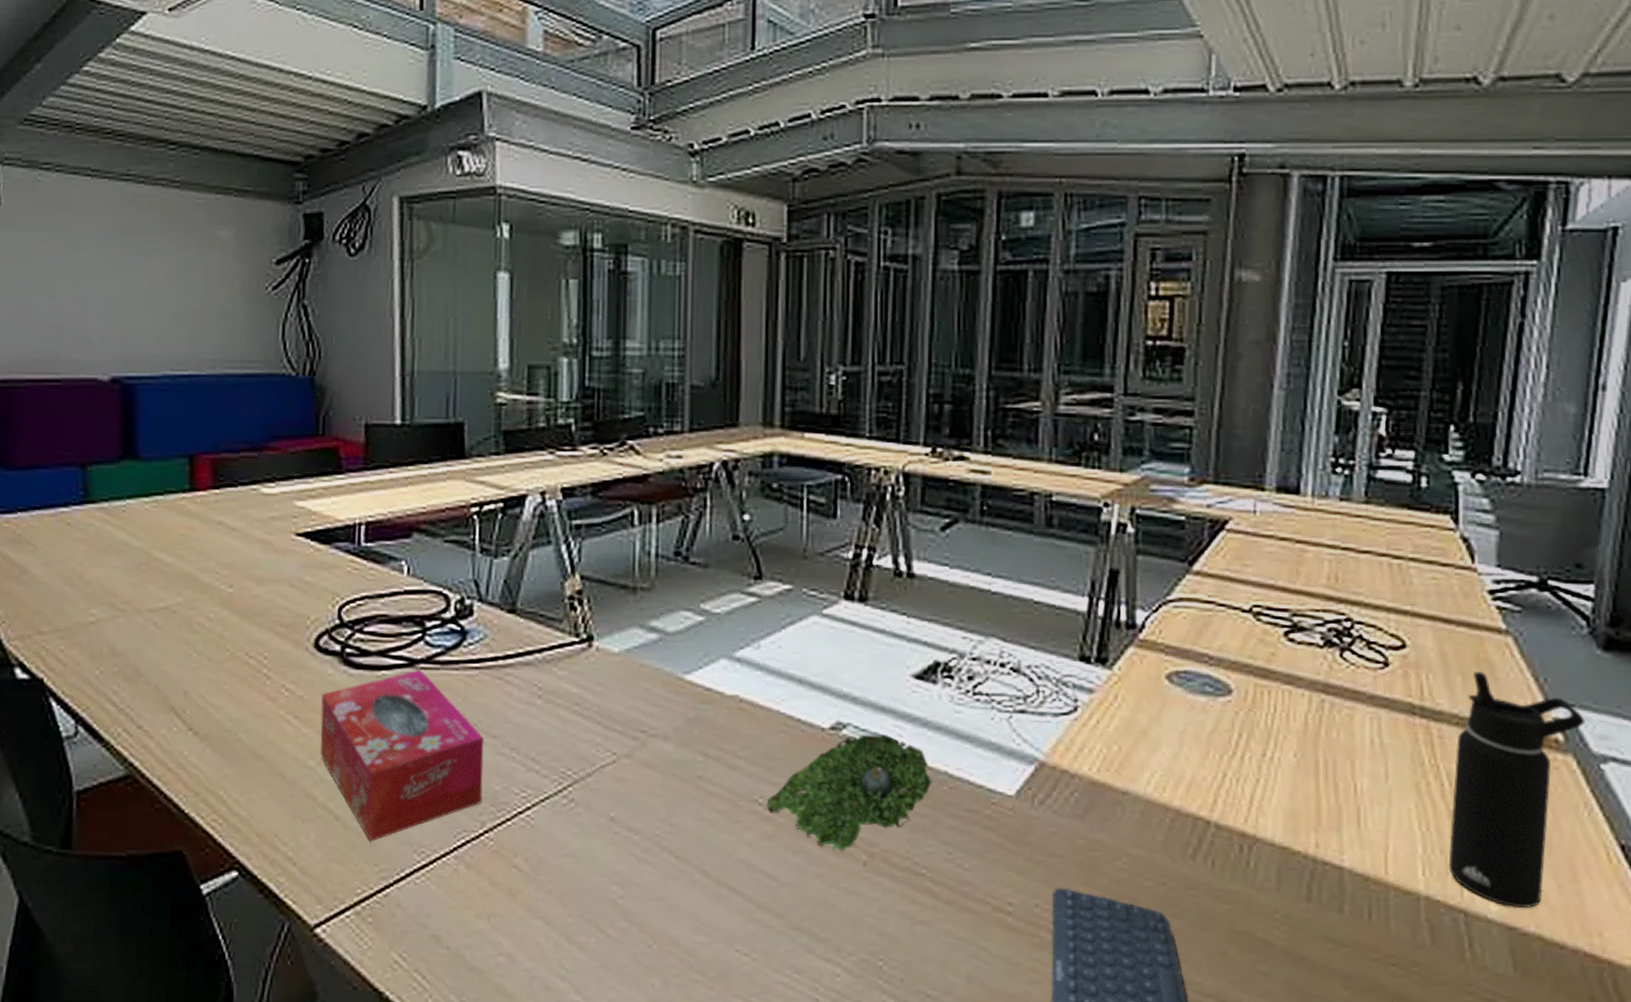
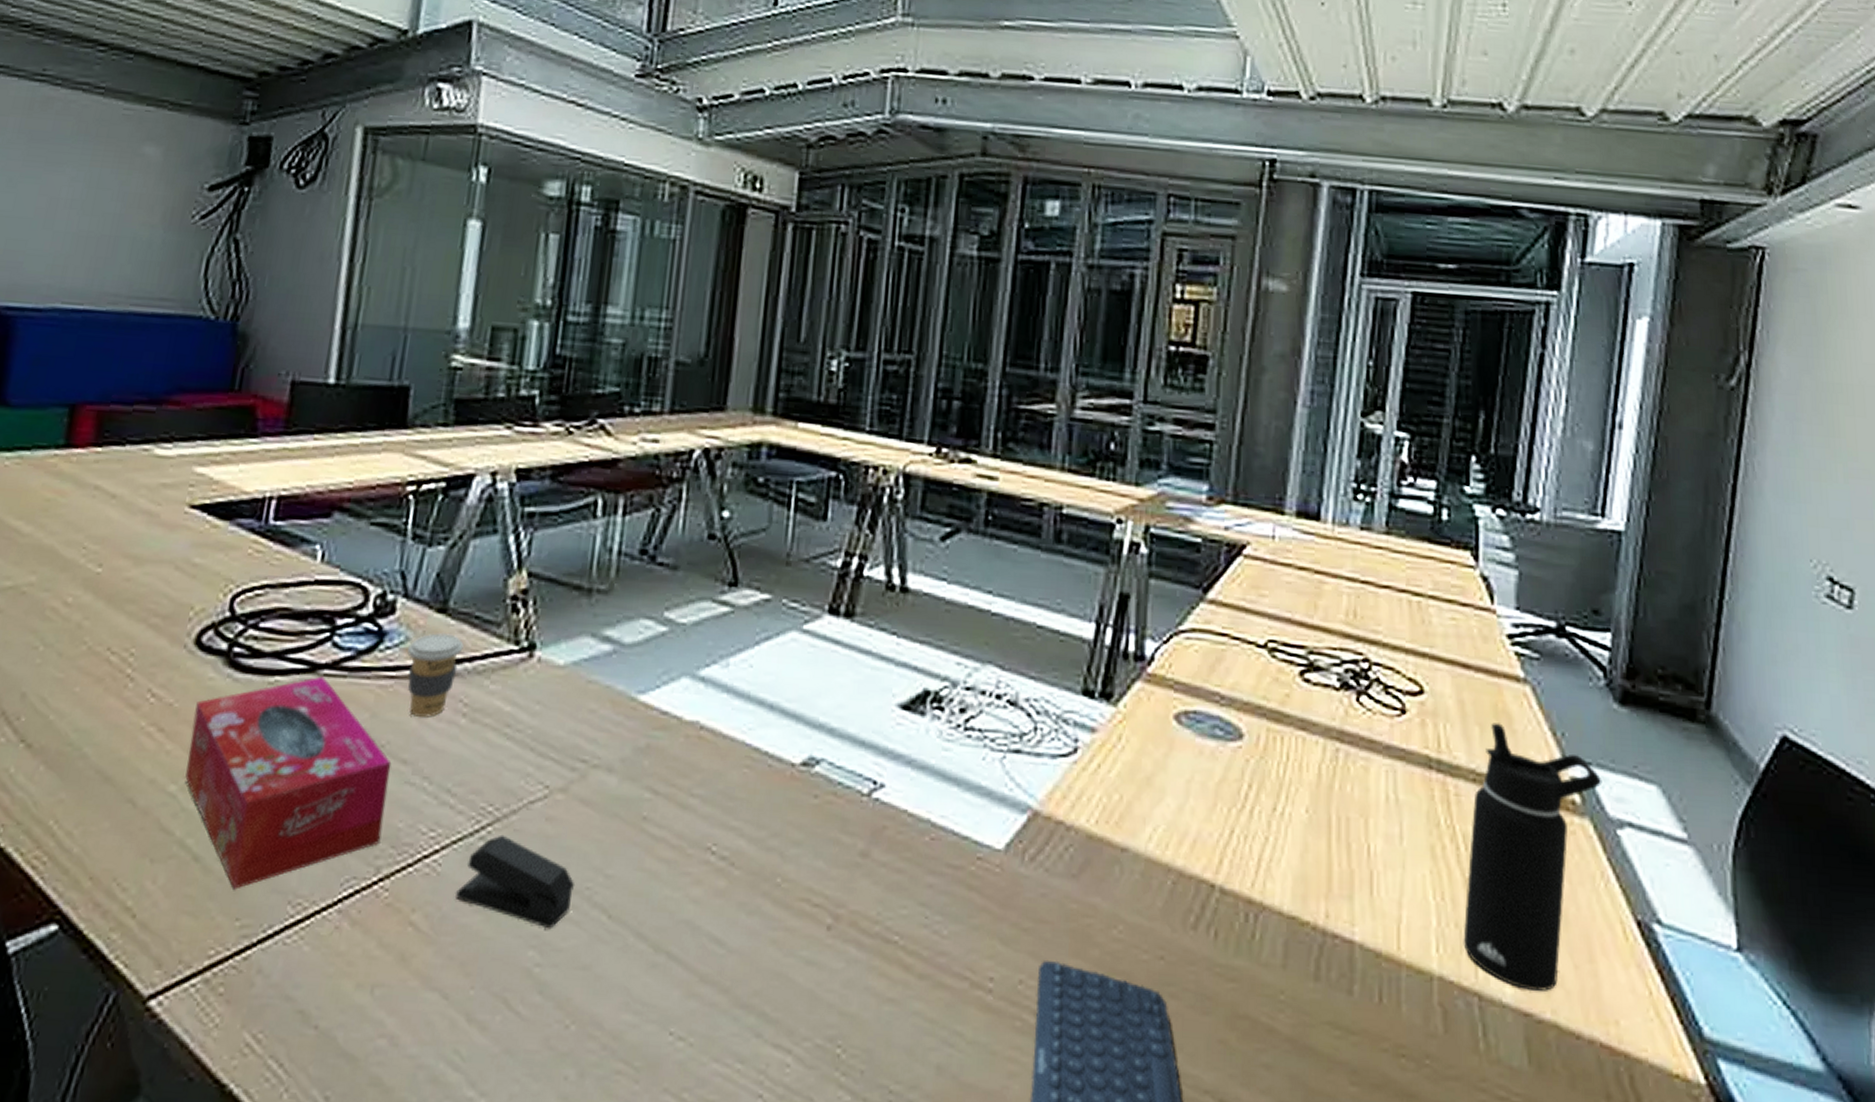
coffee cup: none [487,629,533,700] -> present [407,632,464,717]
stapler: none [548,793,646,869] -> present [455,834,575,930]
plant: present [767,734,932,852] -> none [722,772,912,913]

